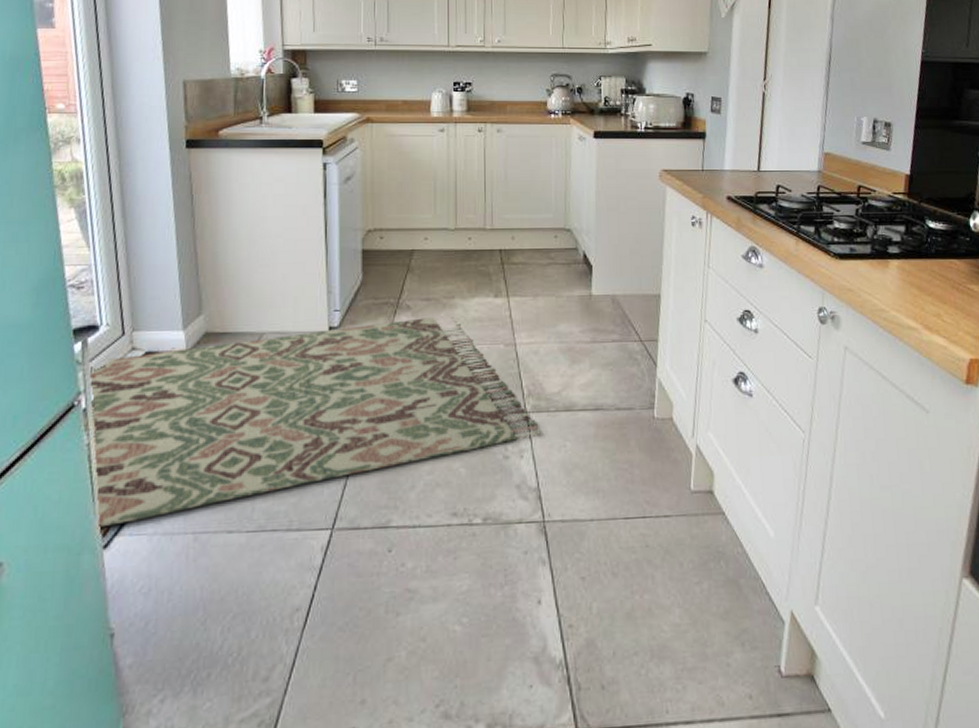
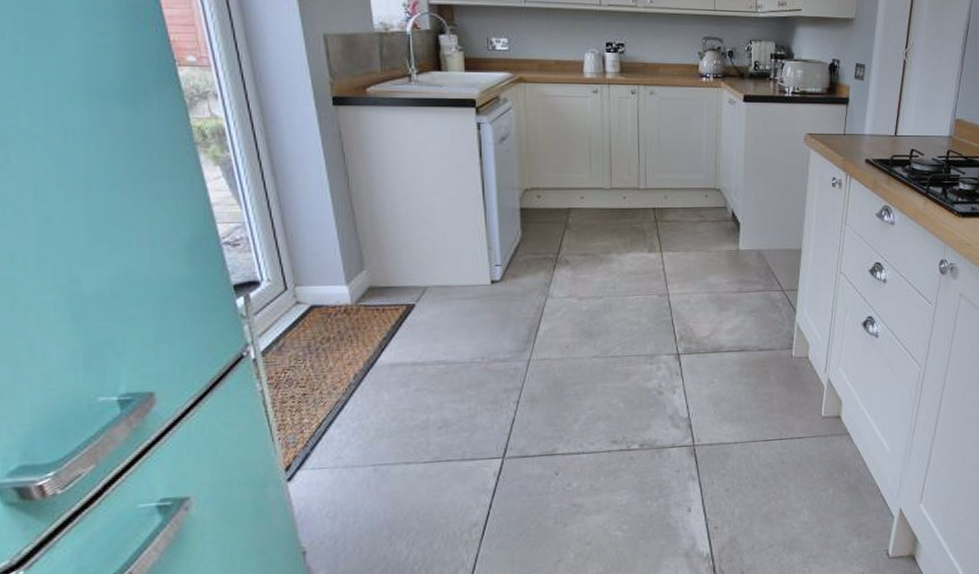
rug: present [90,316,542,528] -> none [256,270,693,464]

